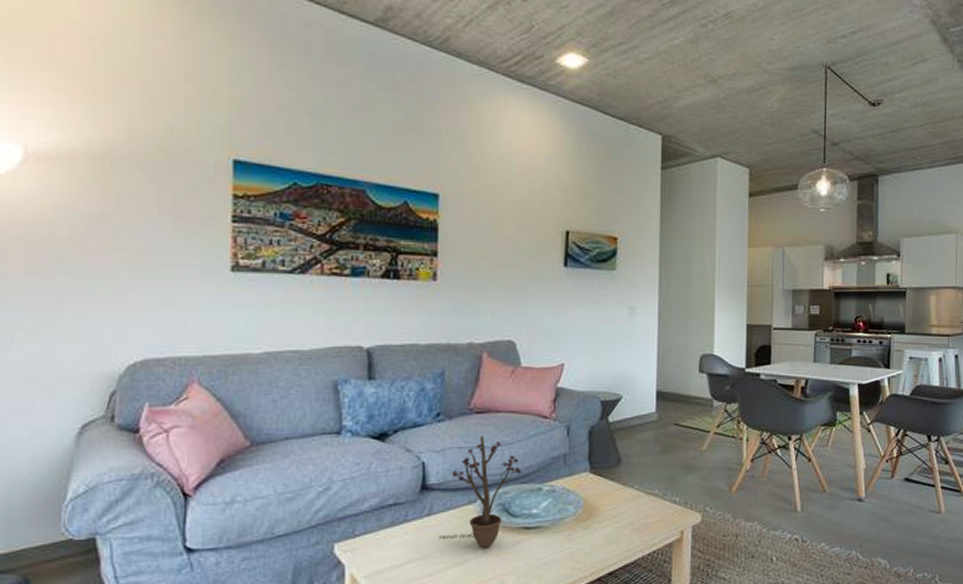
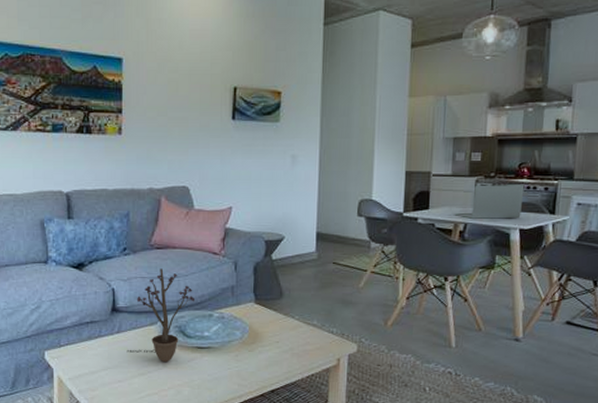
laptop: none [795,338,861,374] -> present [454,185,525,219]

